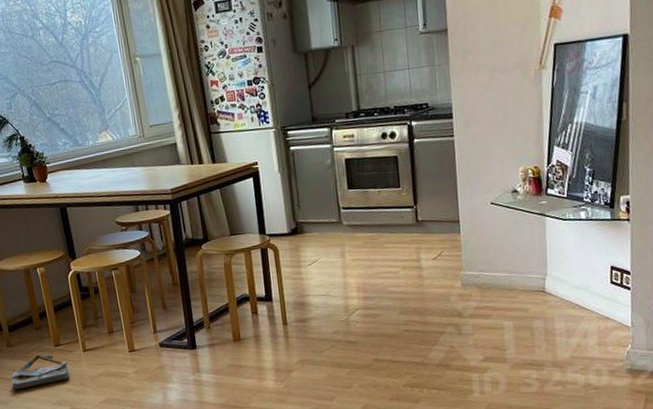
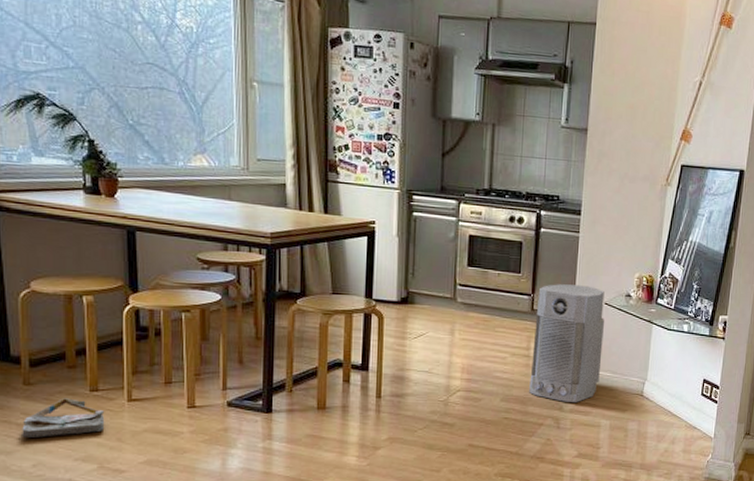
air purifier: none [420,188,496,308] -> present [528,284,605,402]

